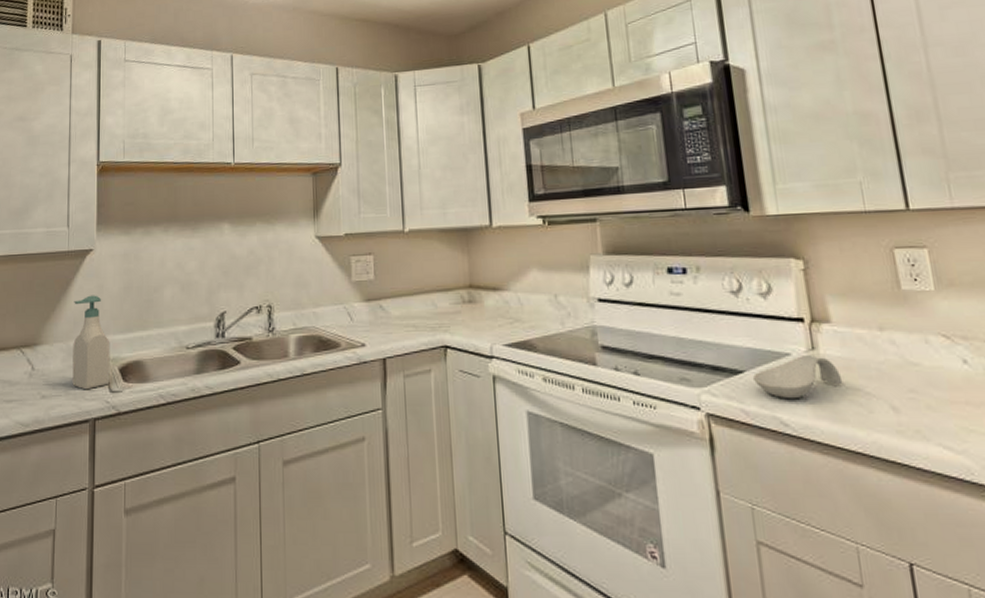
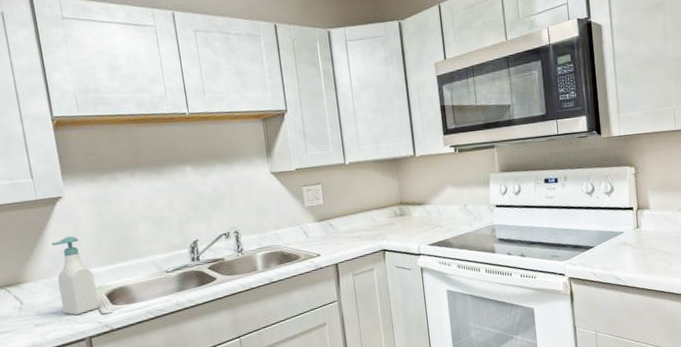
spoon rest: present [753,354,843,400] -> none [600,231,655,263]

